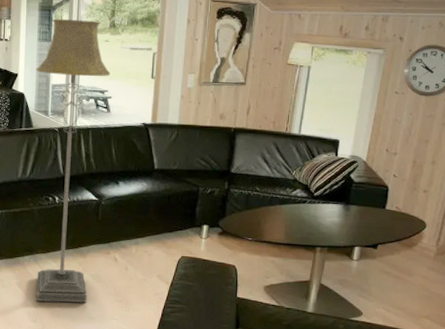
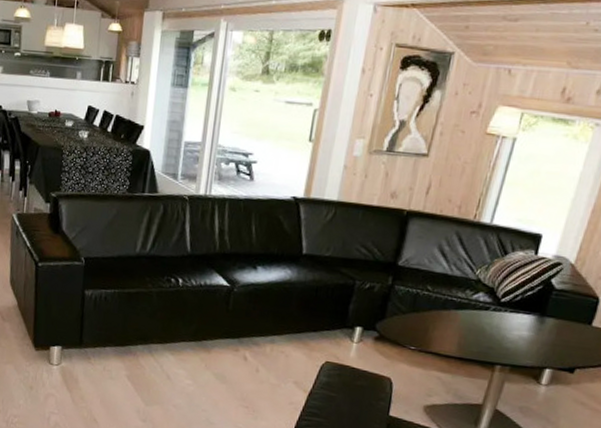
floor lamp: present [36,18,111,303] -> none [147,59,258,405]

